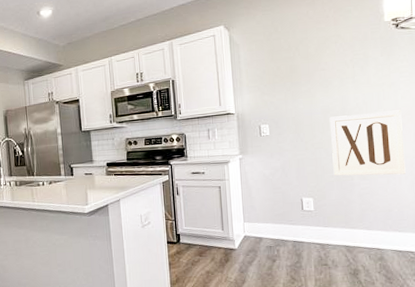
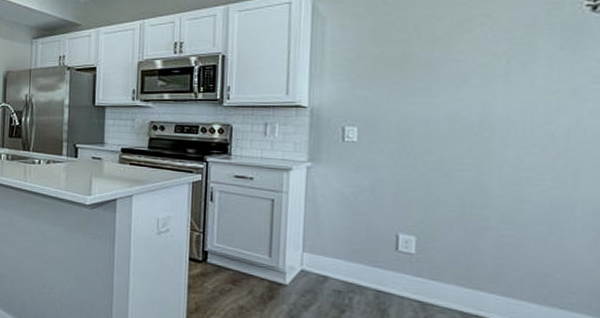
wall art: present [329,110,406,176] -> none [454,128,587,226]

